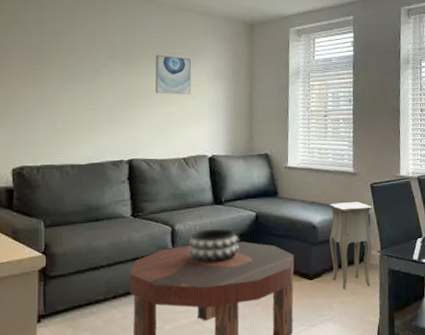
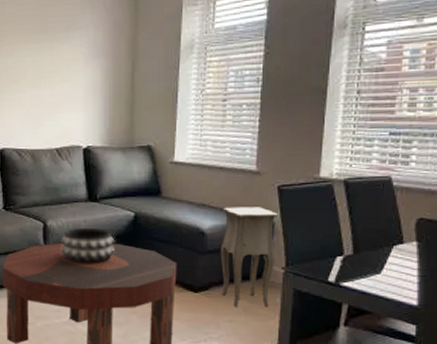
wall art: present [155,54,192,95] -> none [26,30,65,77]

